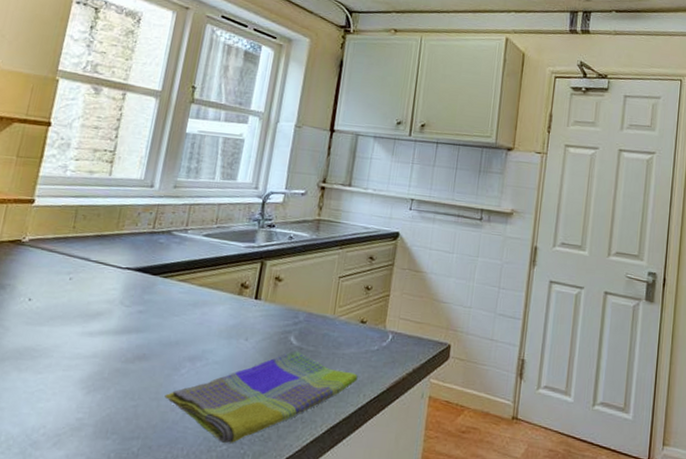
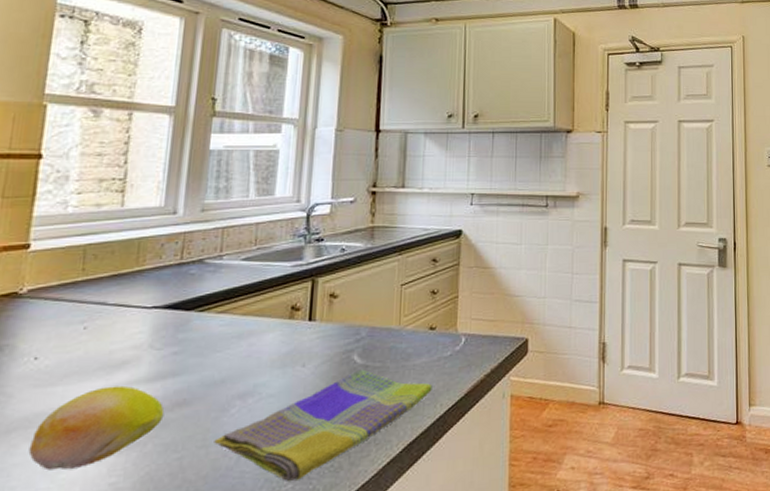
fruit: none [16,332,127,400] -> present [28,385,165,471]

